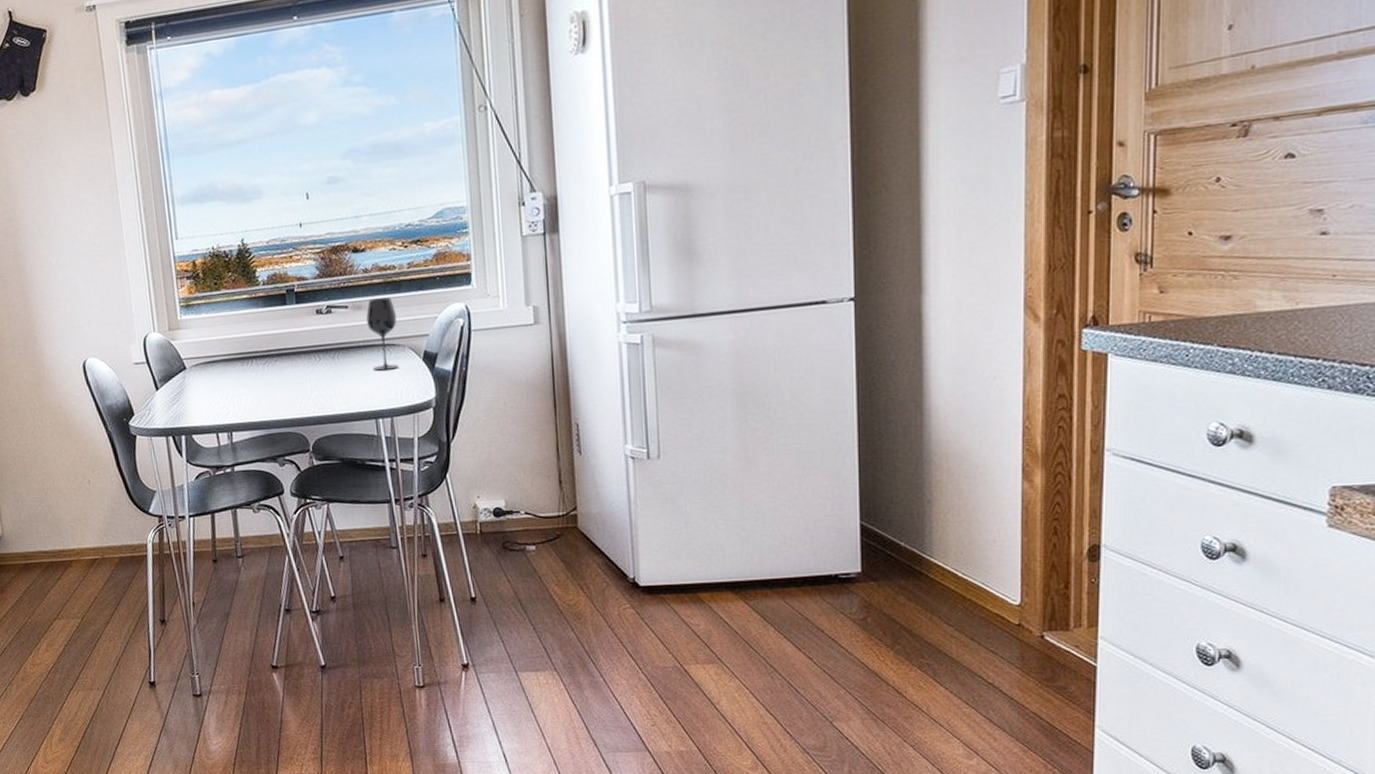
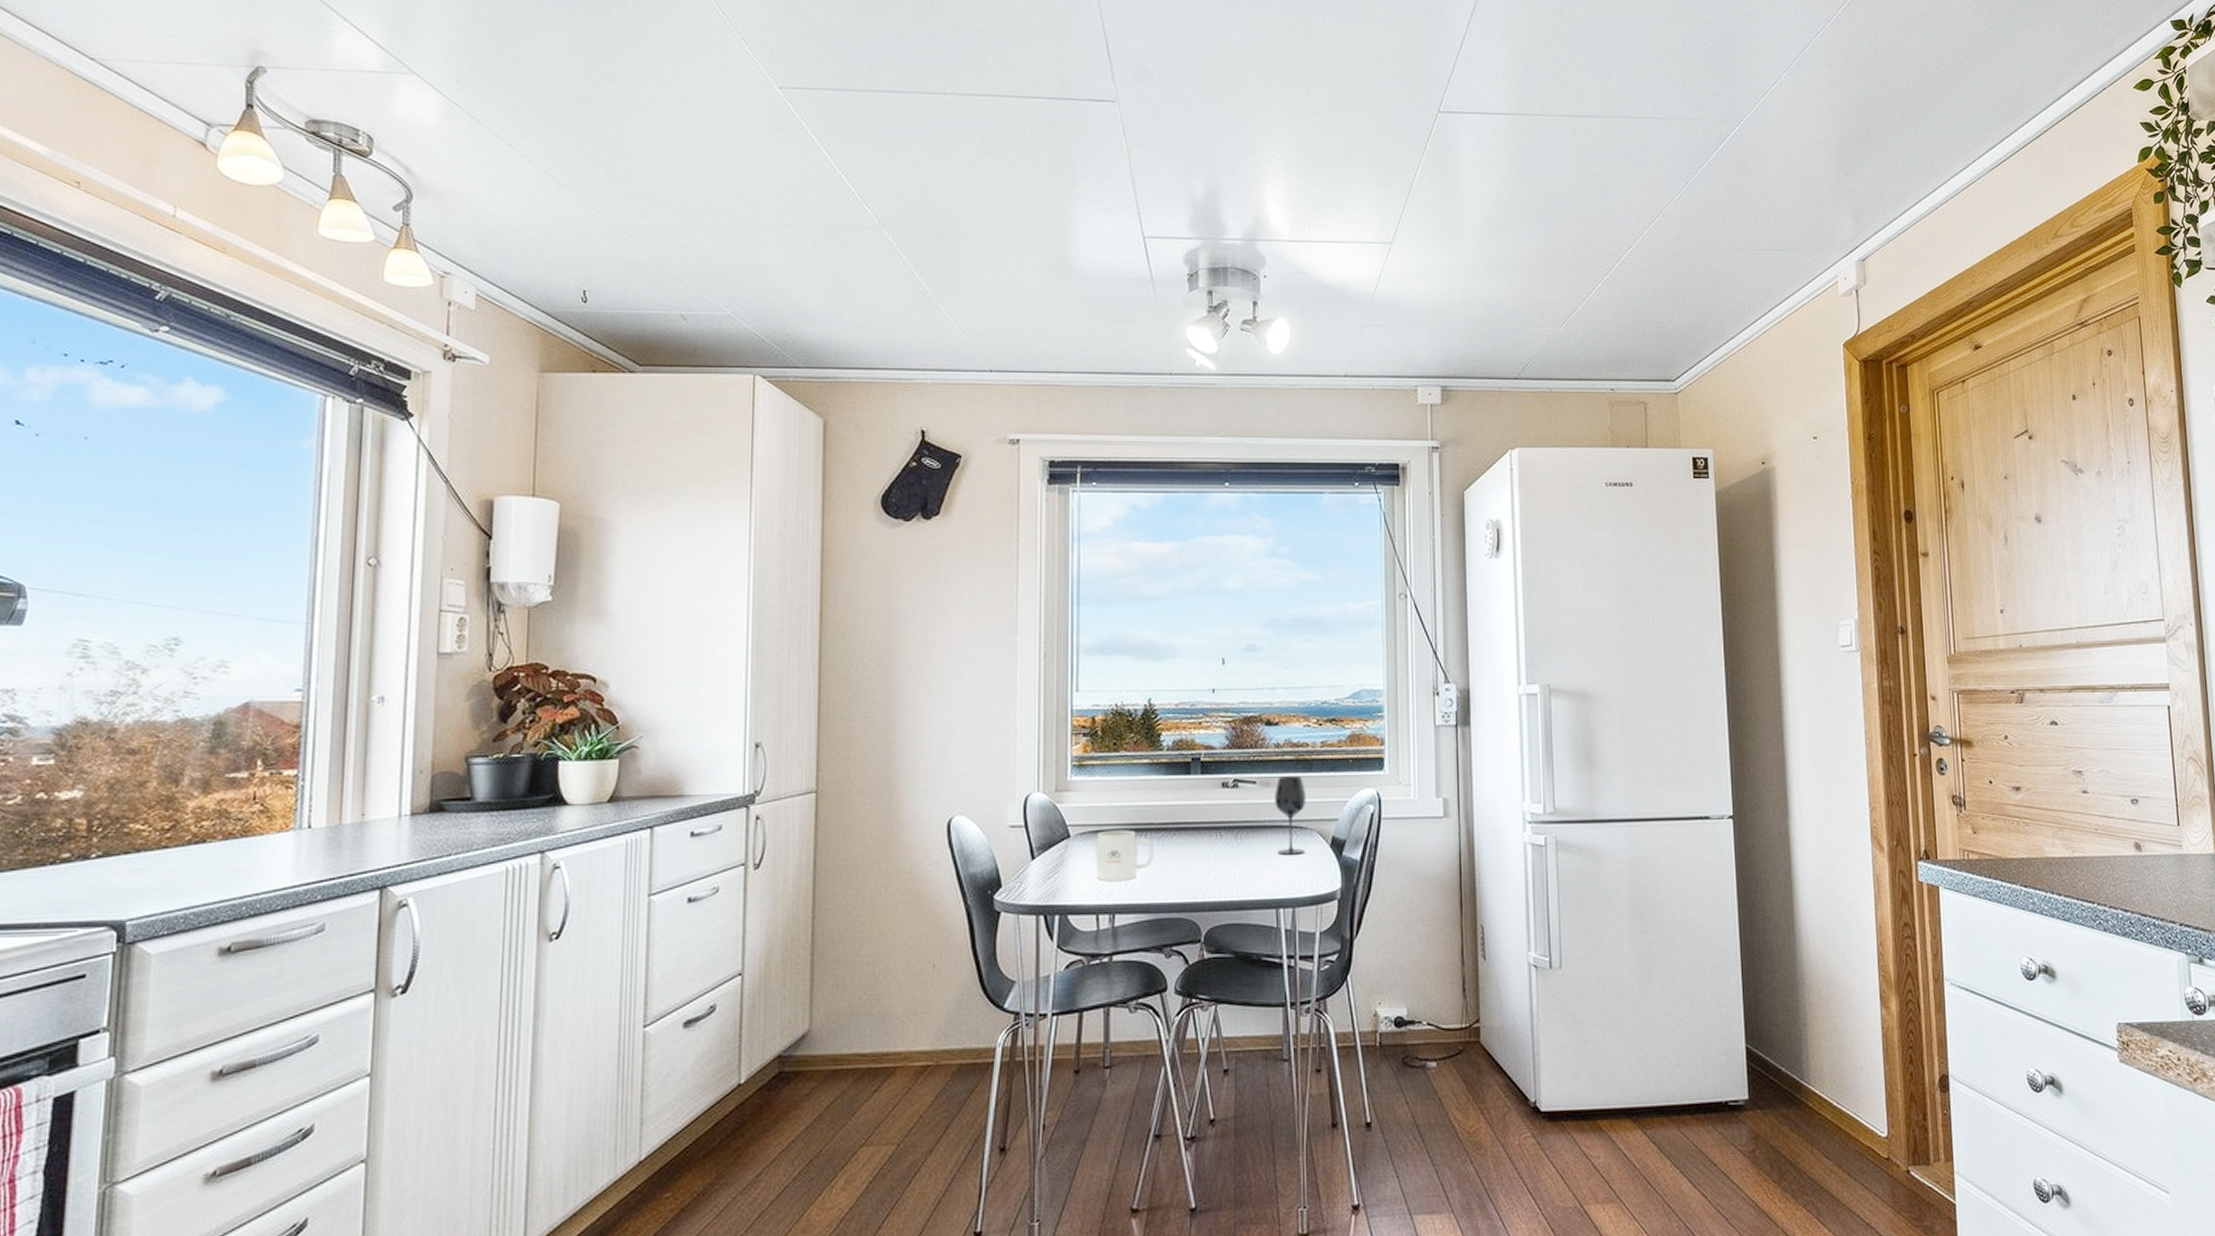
mug: none [208,358,261,405] -> present [1095,830,1153,882]

